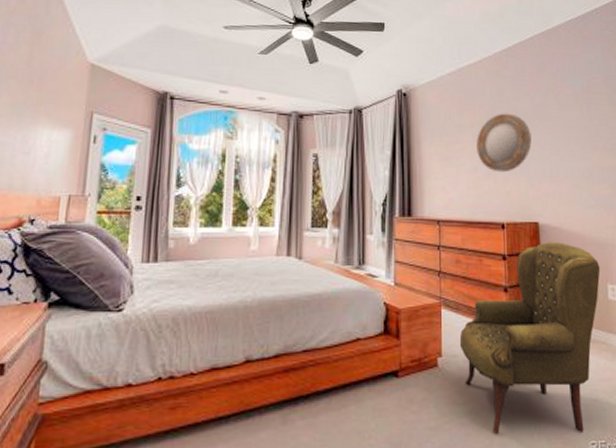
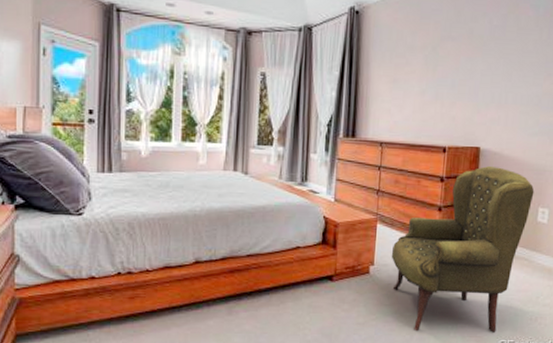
home mirror: present [476,113,532,173] -> none [426,35,485,97]

